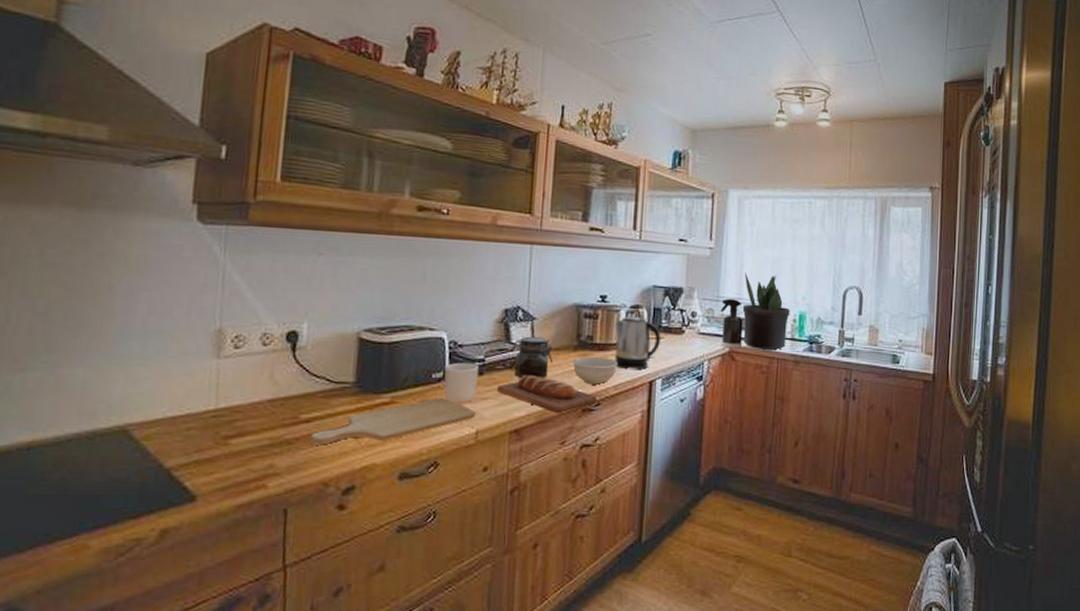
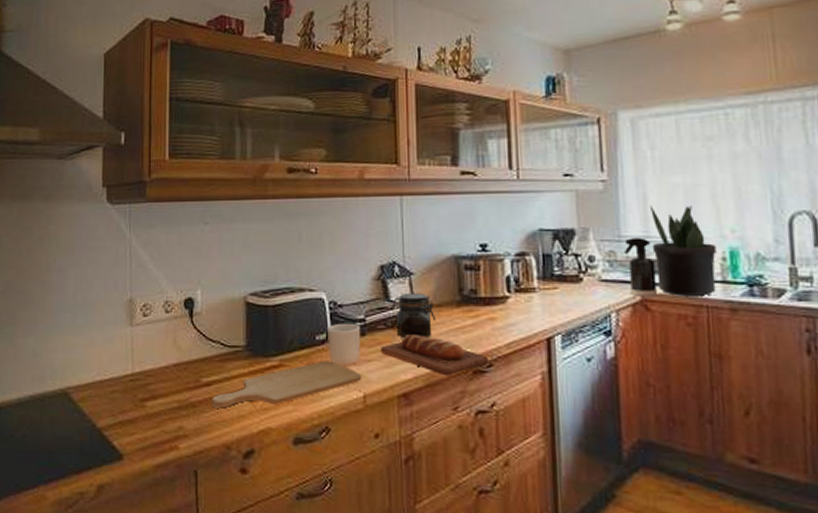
bowl: present [572,356,617,385] -> none [457,311,507,343]
kettle: present [615,315,661,369] -> none [500,264,555,325]

